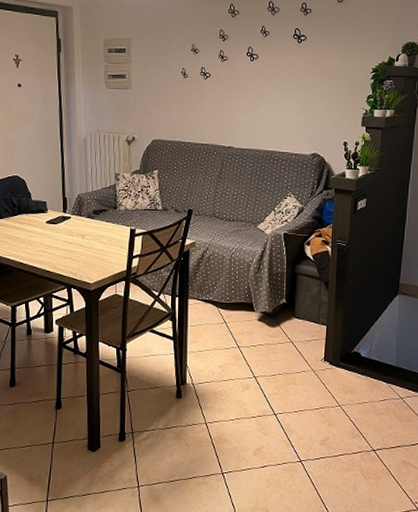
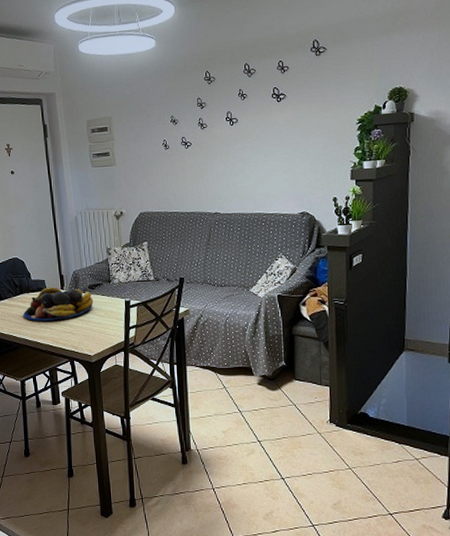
fruit bowl: none [19,210,97,246] -> present [23,287,93,322]

